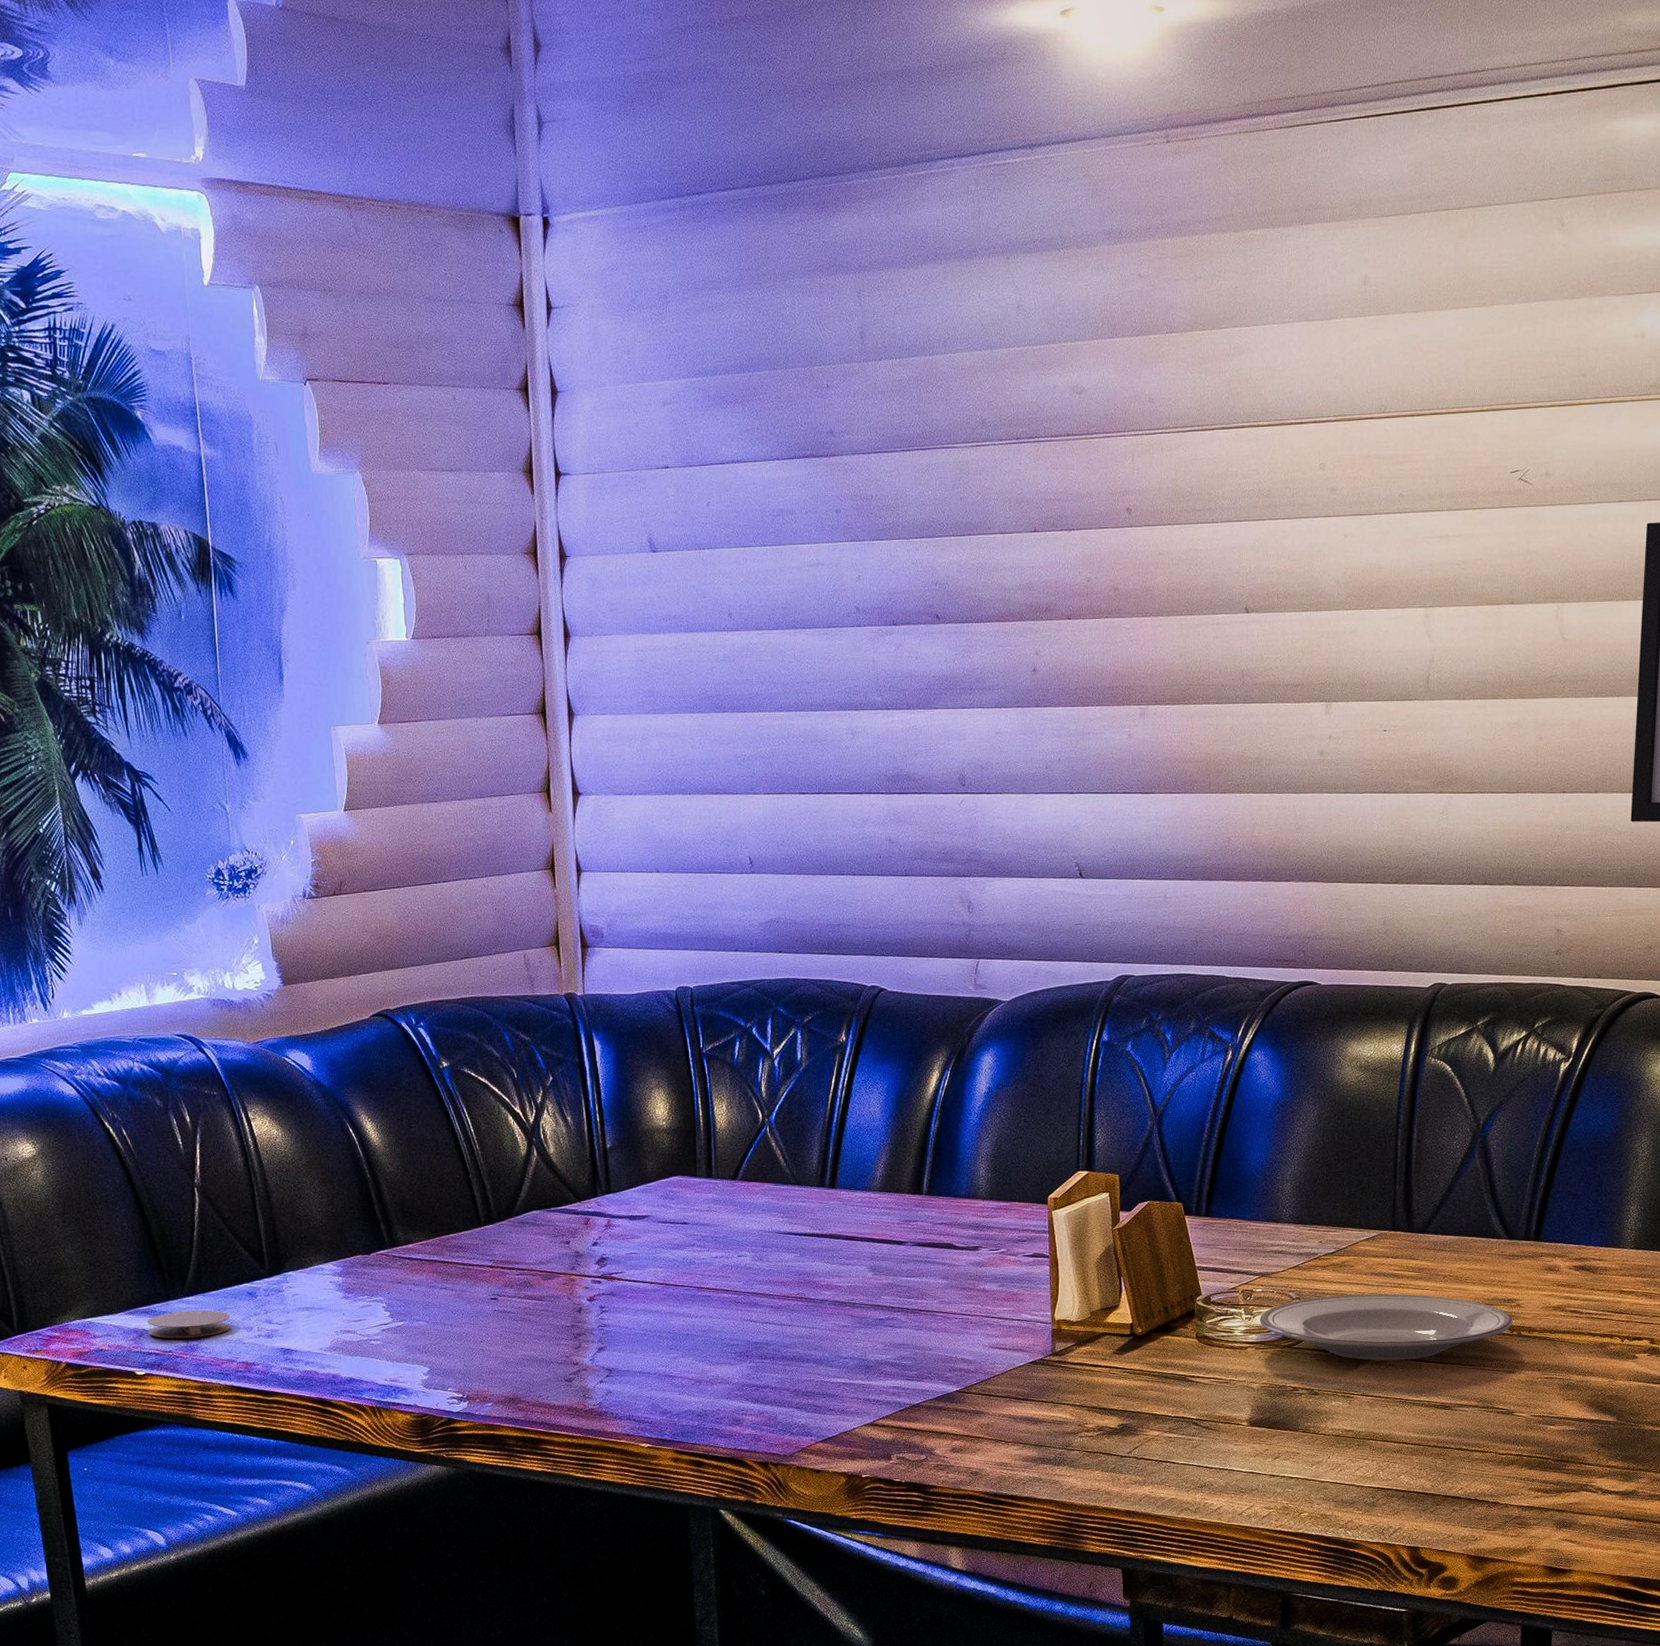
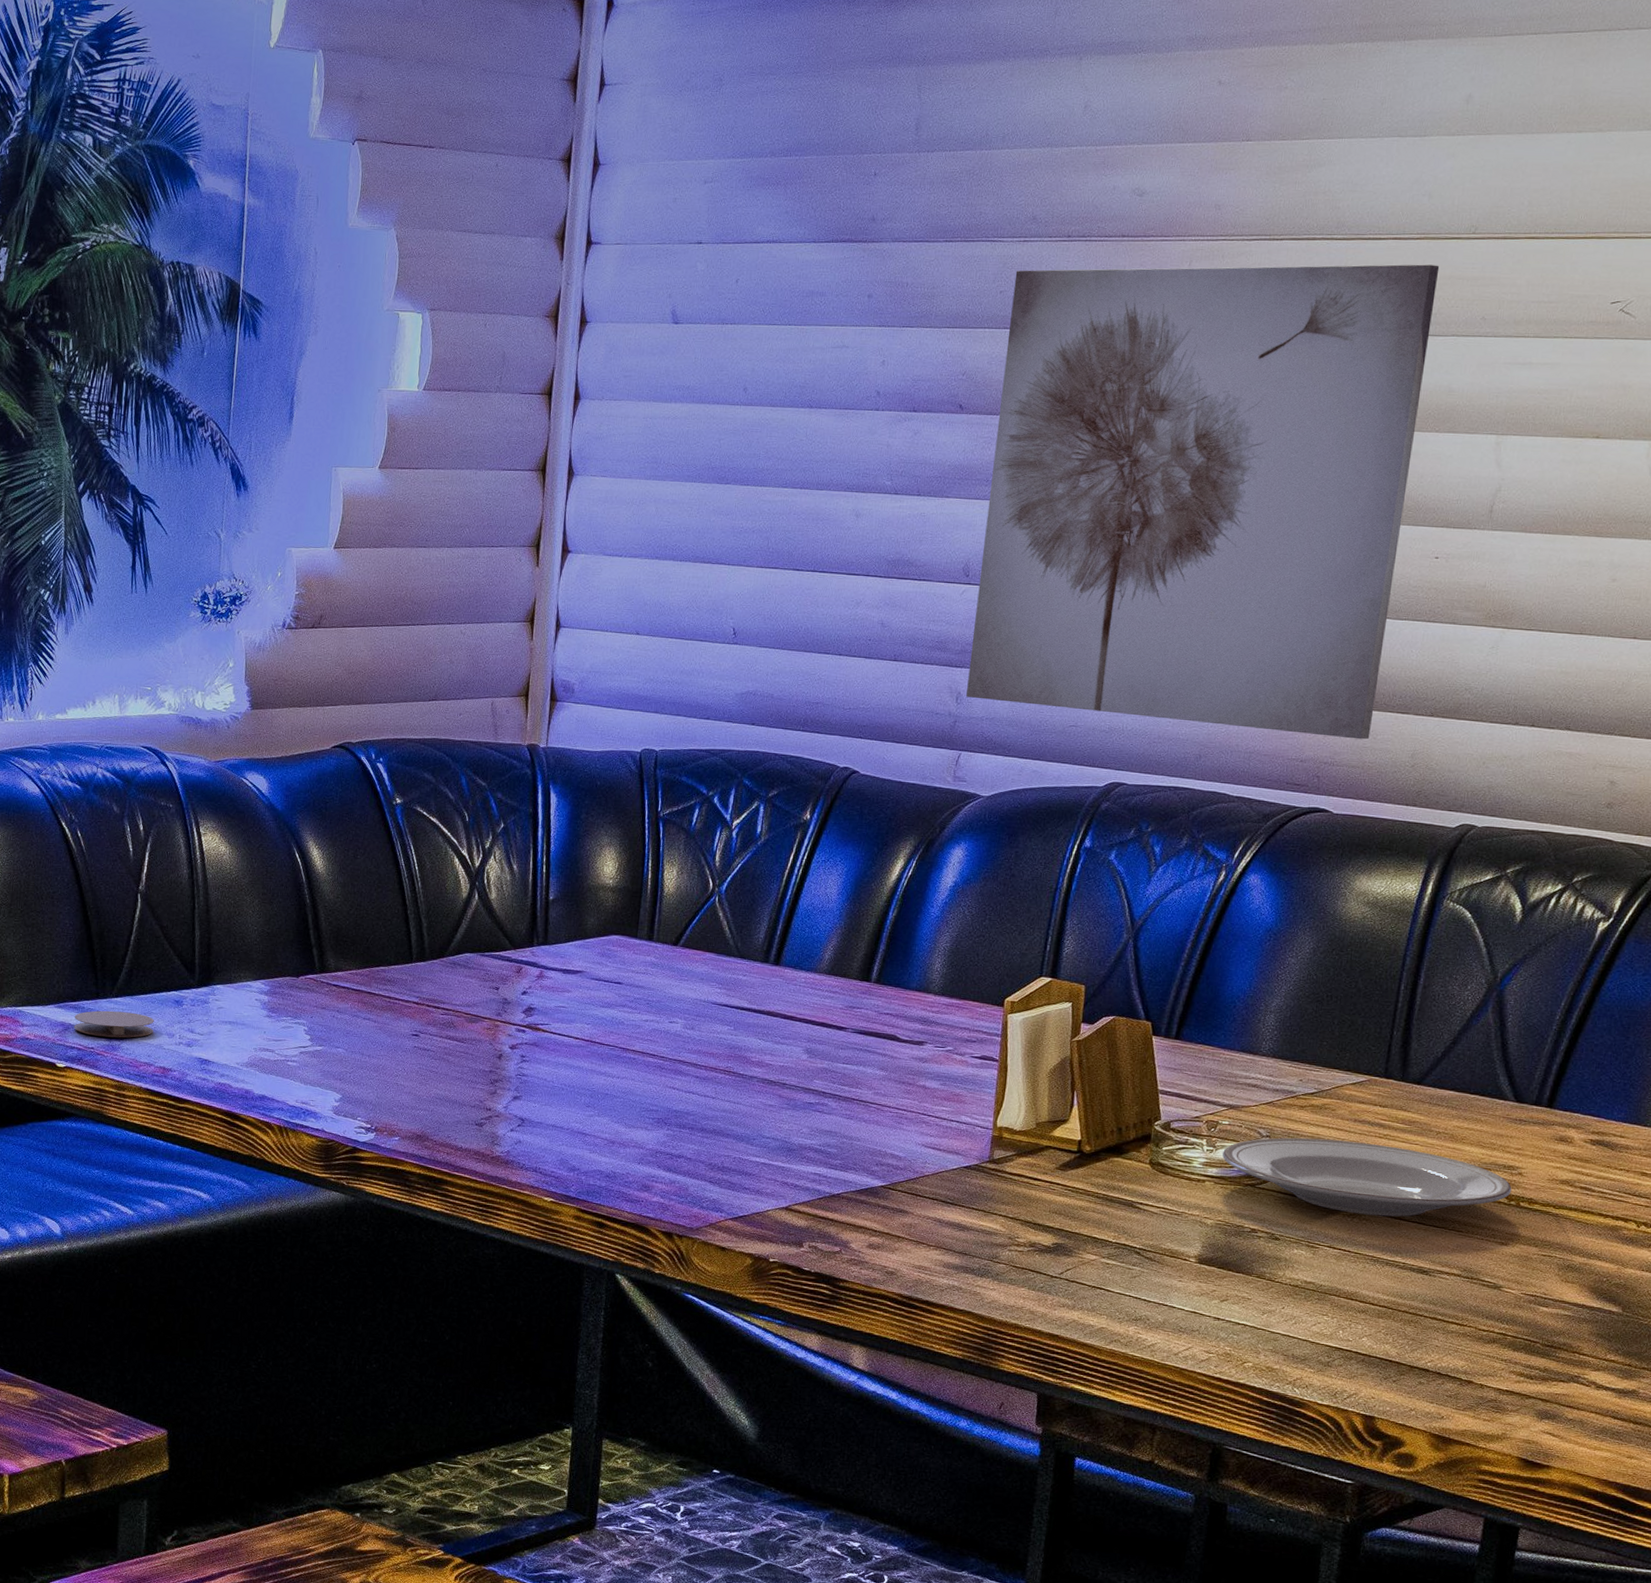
wall art: none [972,445,1357,912] -> present [966,264,1440,740]

